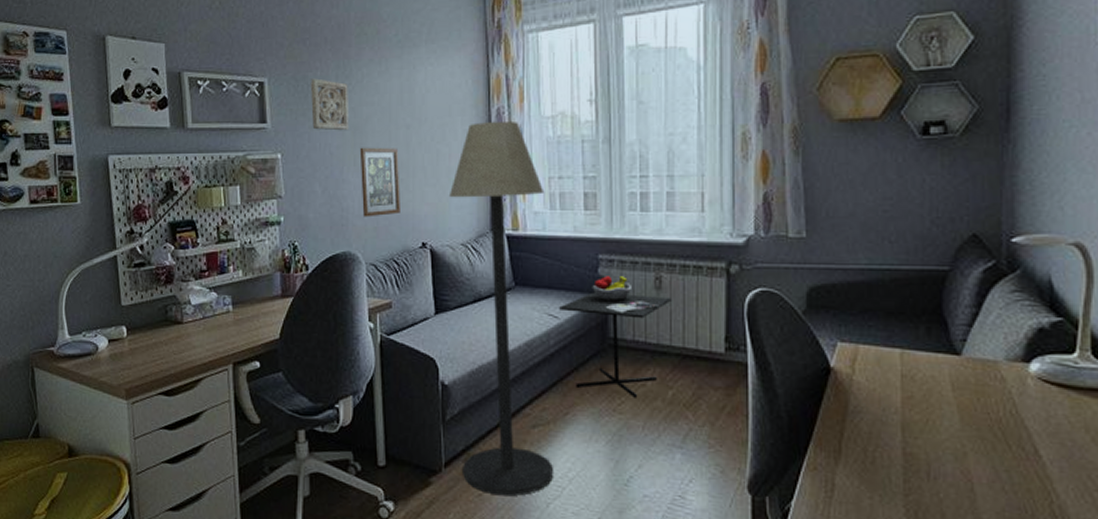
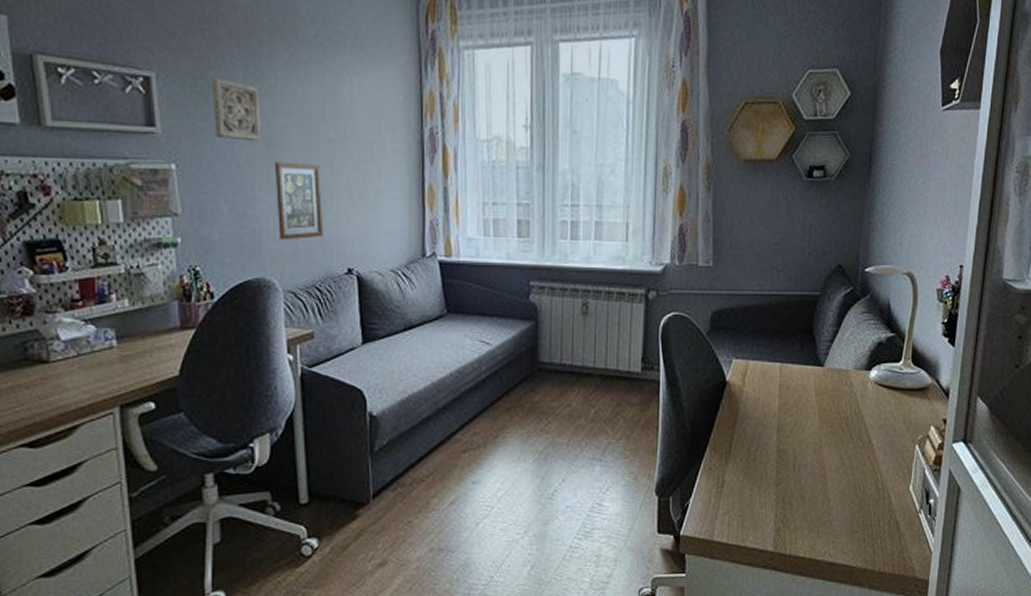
floor lamp: present [448,122,553,496] -> none [377,142,482,521]
kitchen table: present [559,276,672,398] -> none [491,302,597,418]

